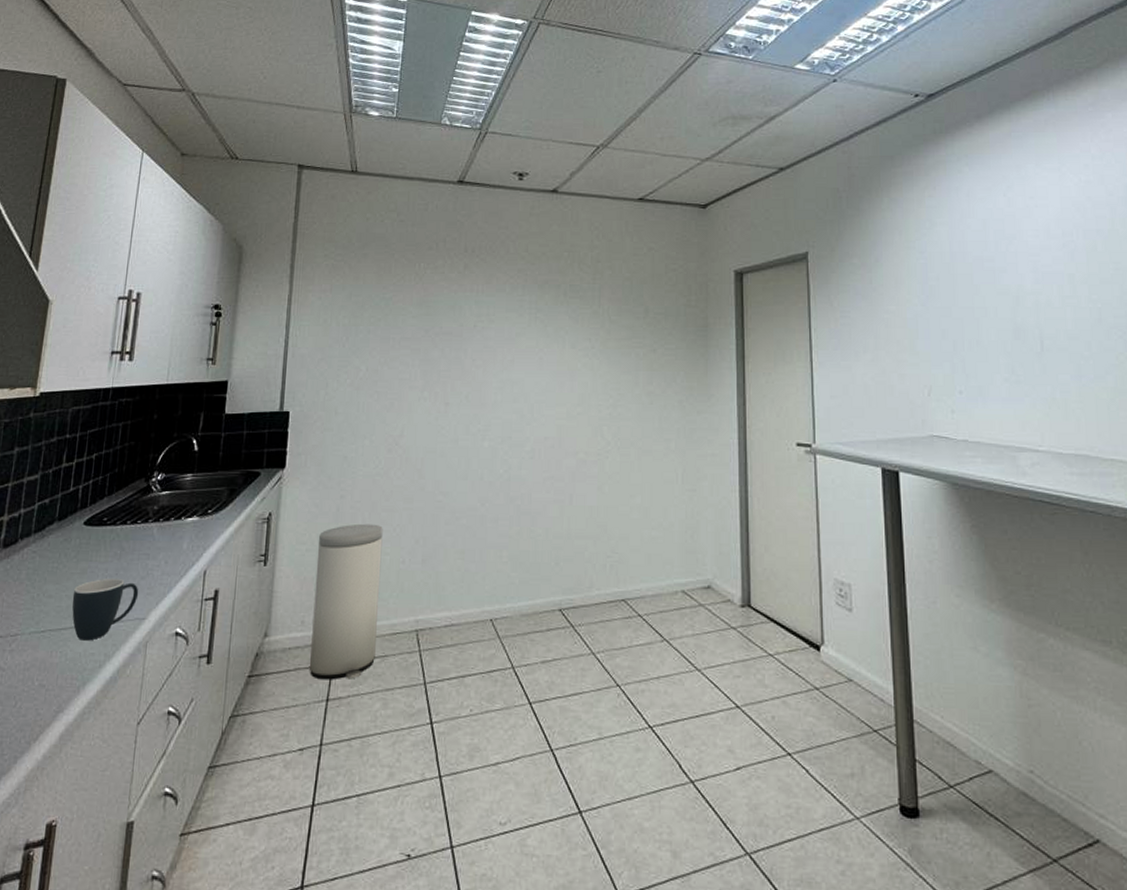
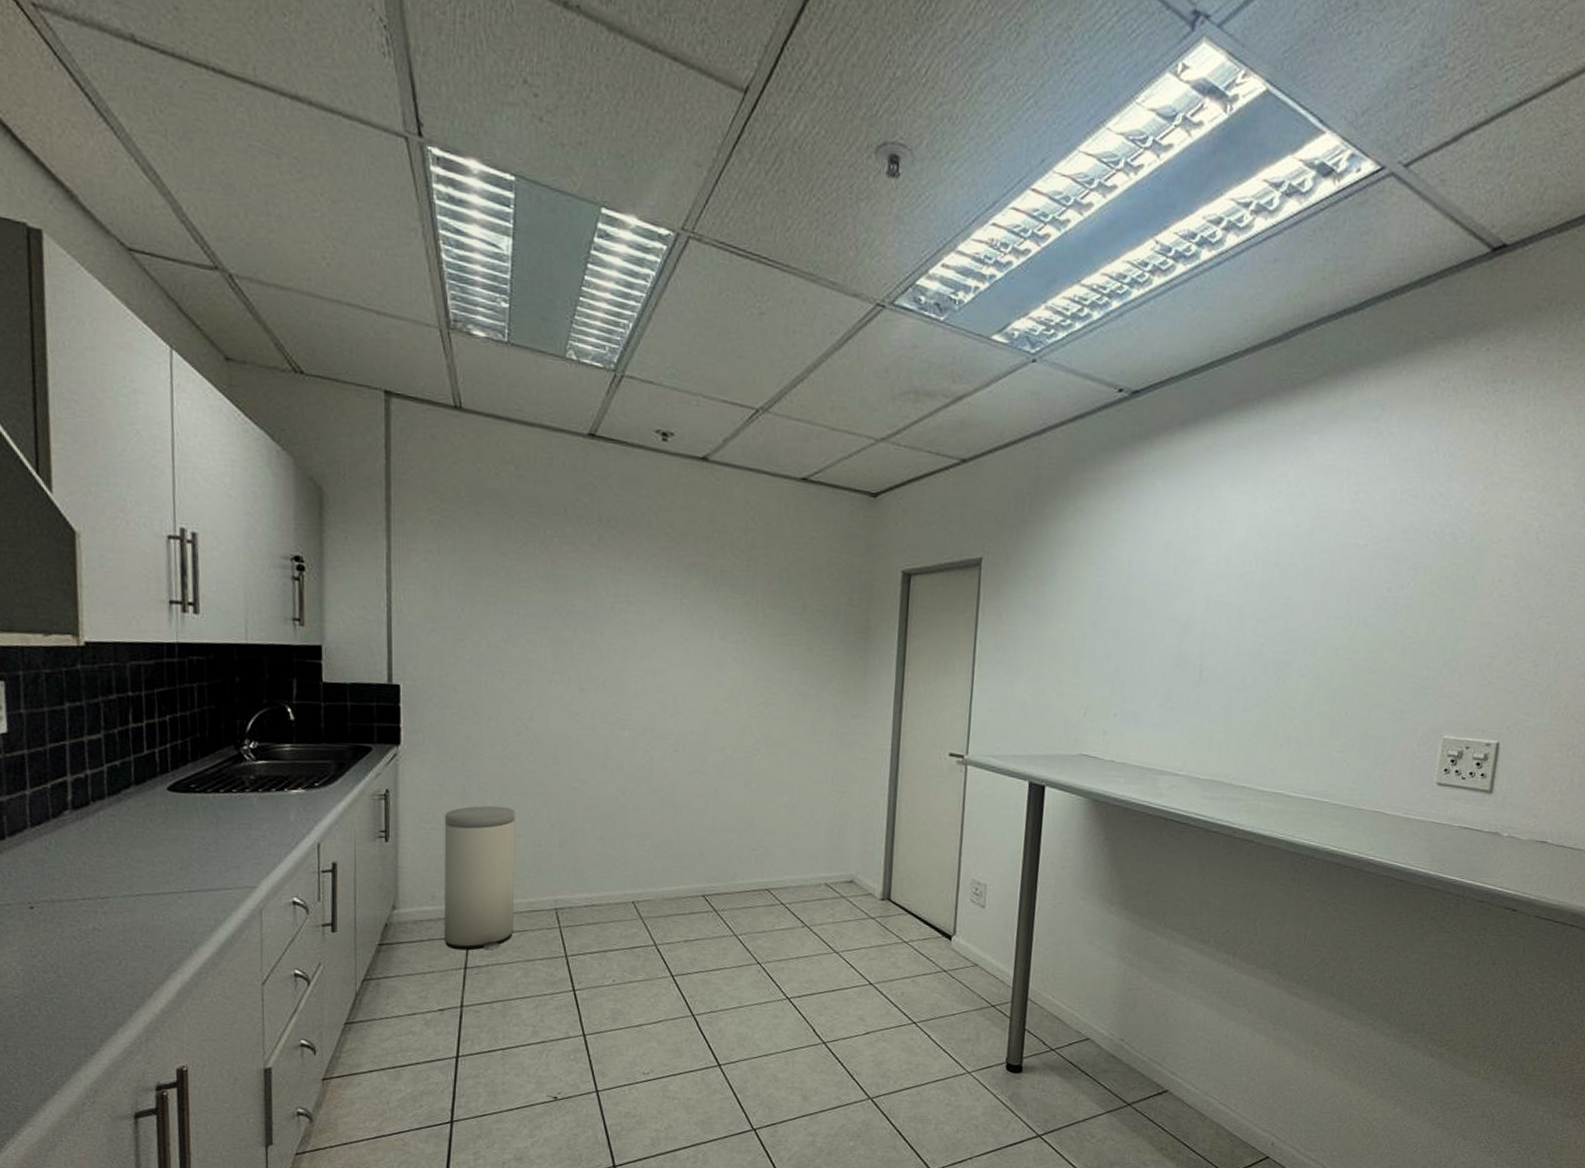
mug: present [72,578,139,641] -> none [167,846,245,906]

